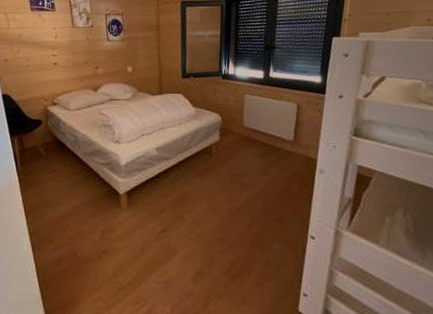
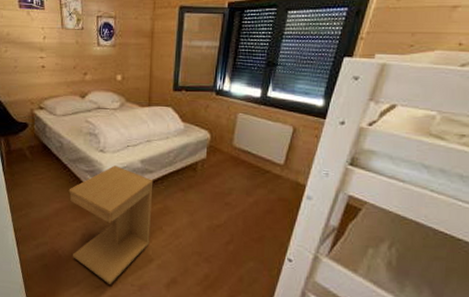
side table: none [85,155,172,284] -> present [68,165,154,284]

